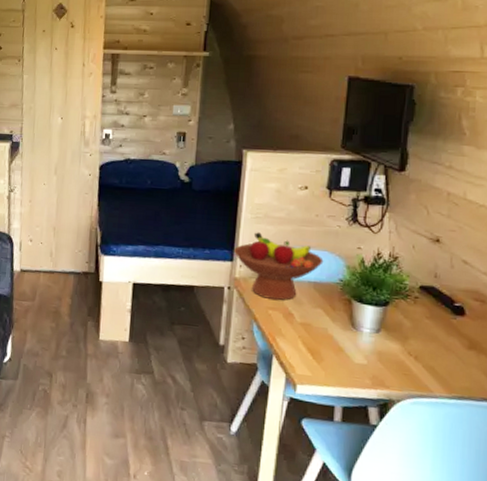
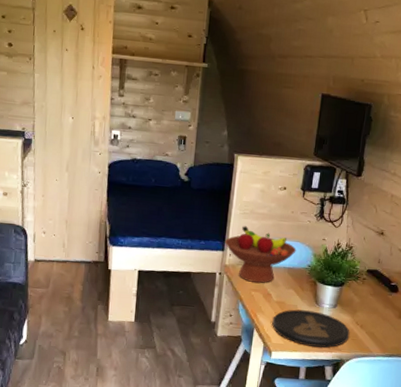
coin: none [296,333,400,383] -> present [272,309,350,348]

